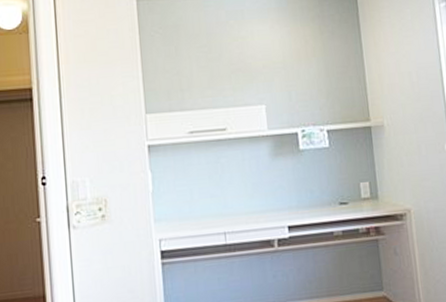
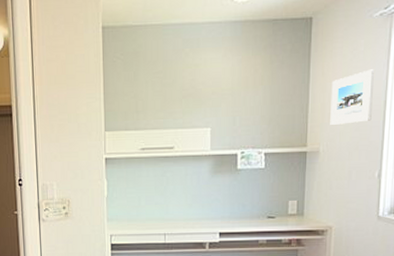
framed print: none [385,38,431,98] -> present [330,69,374,126]

